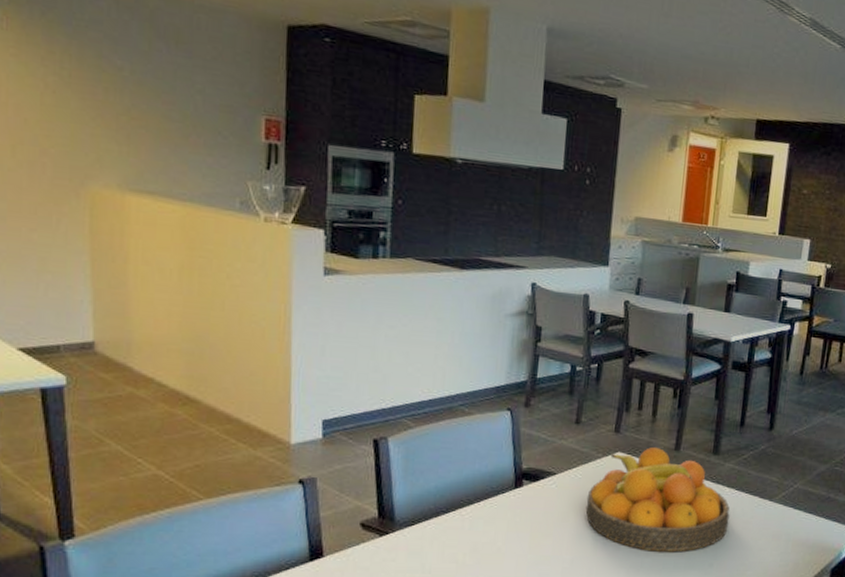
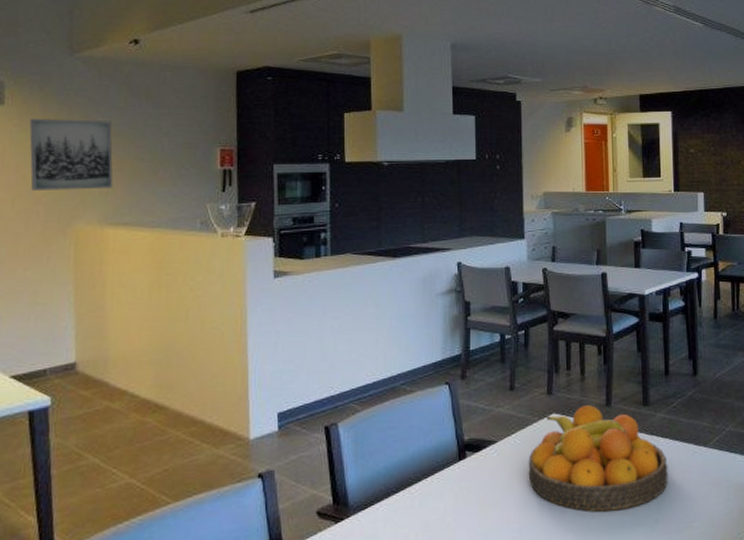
wall art: none [31,50,136,148] -> present [29,119,113,190]

